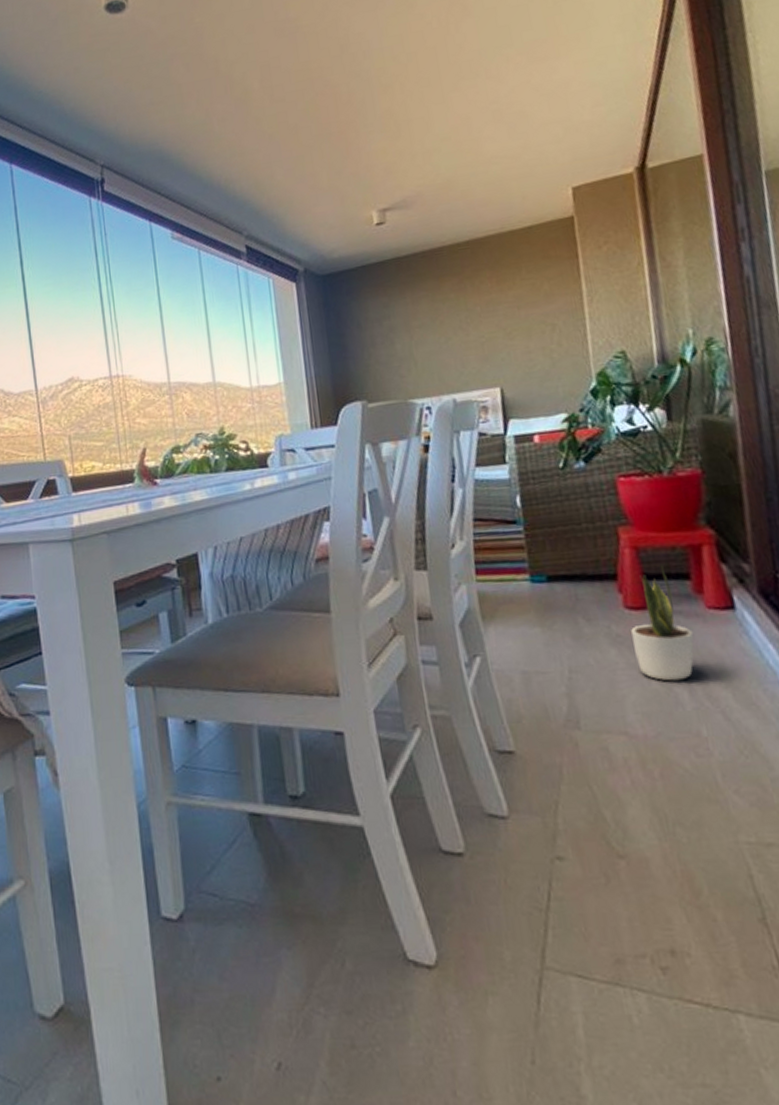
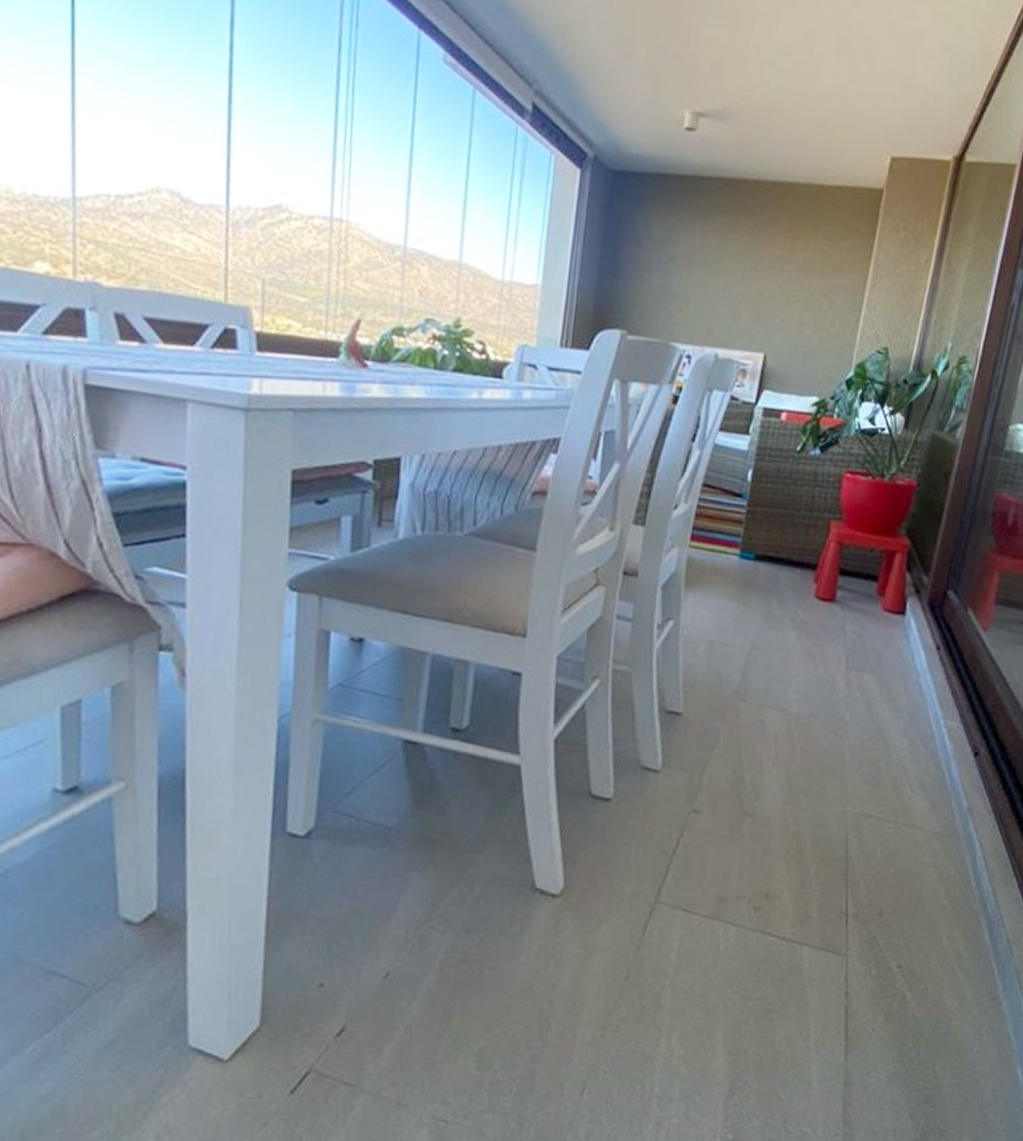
potted plant: present [631,565,695,681] -> none [811,564,865,670]

